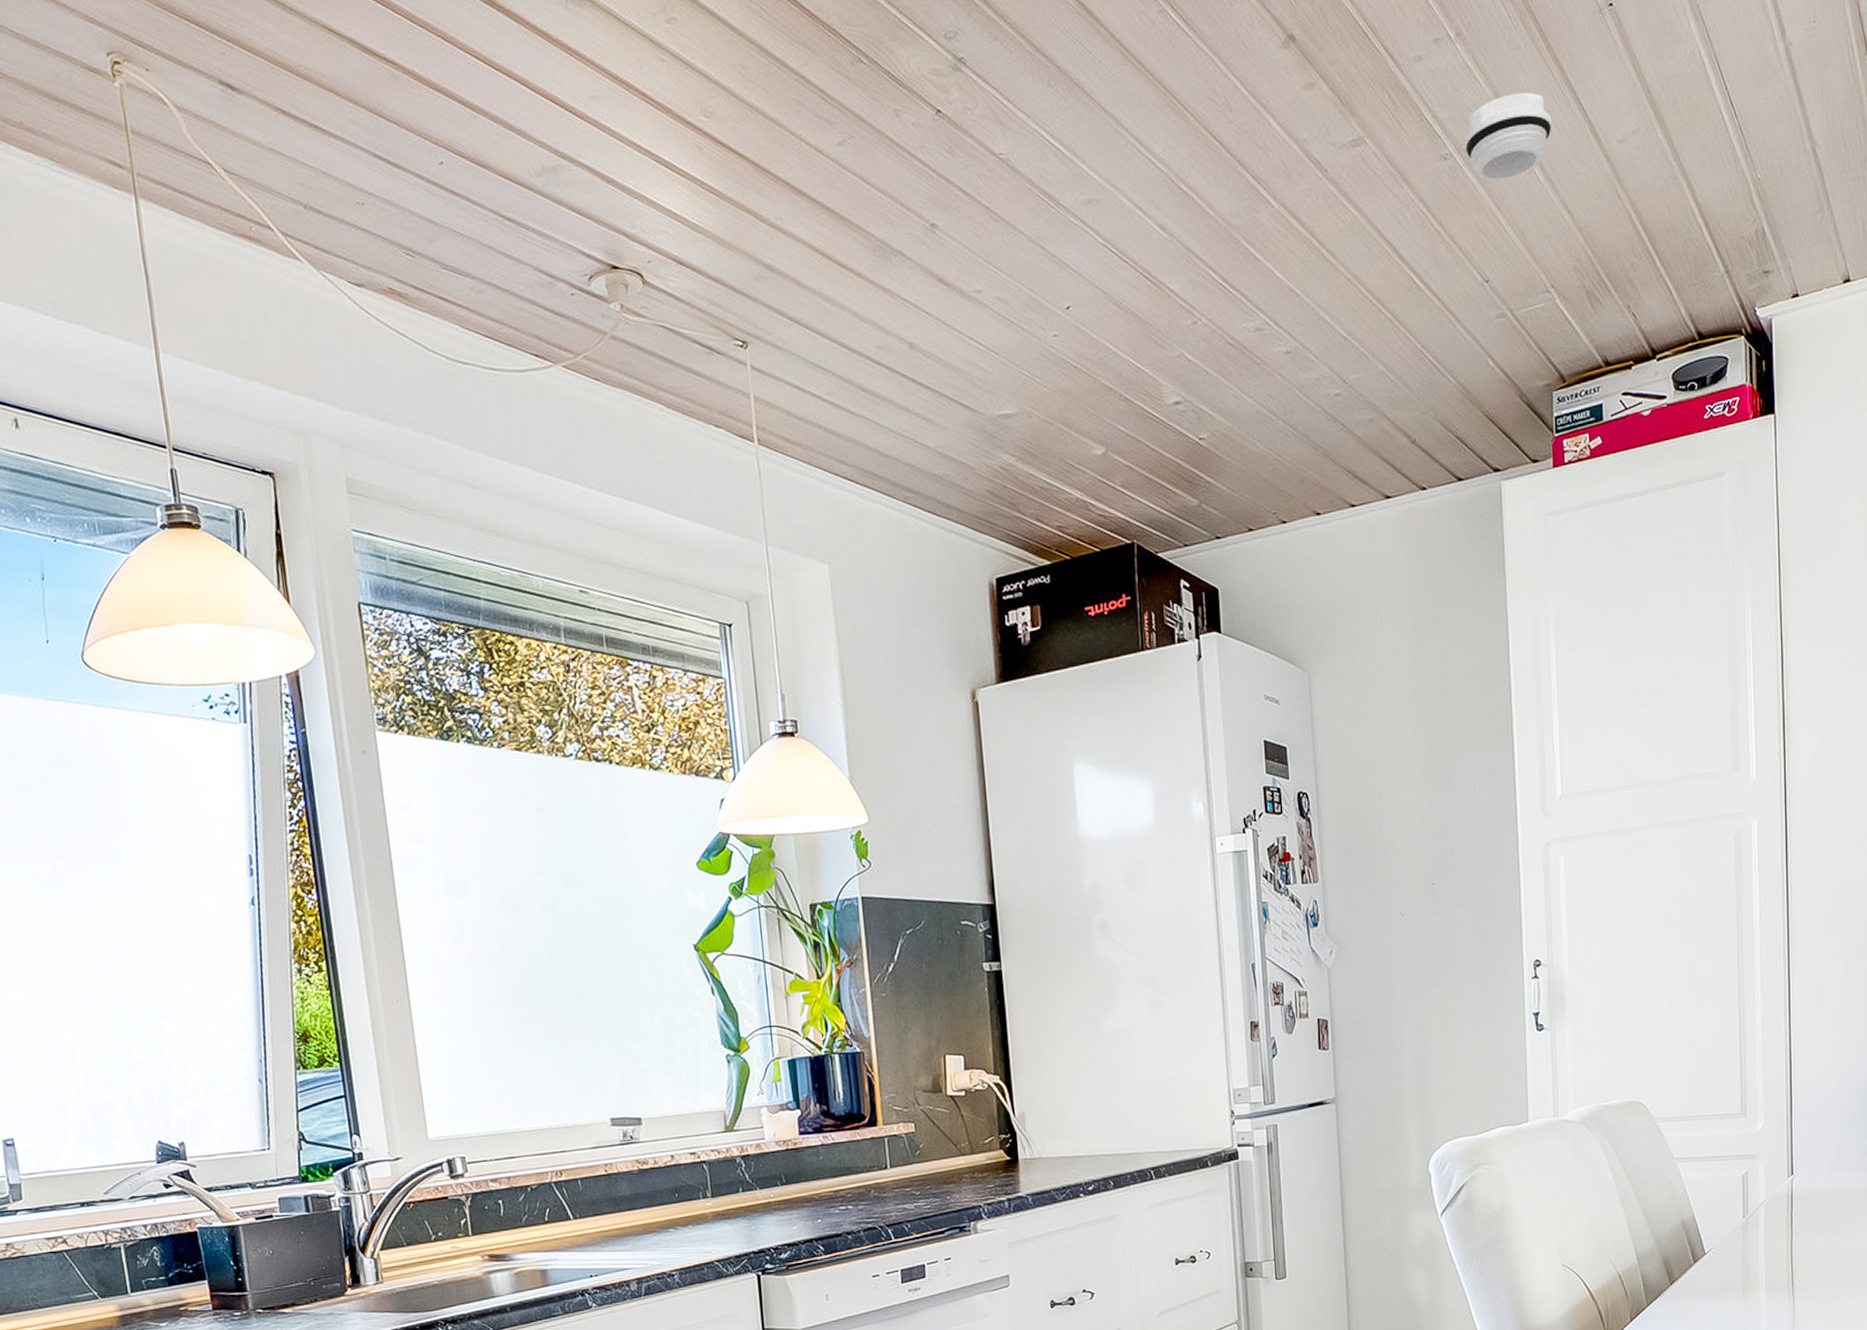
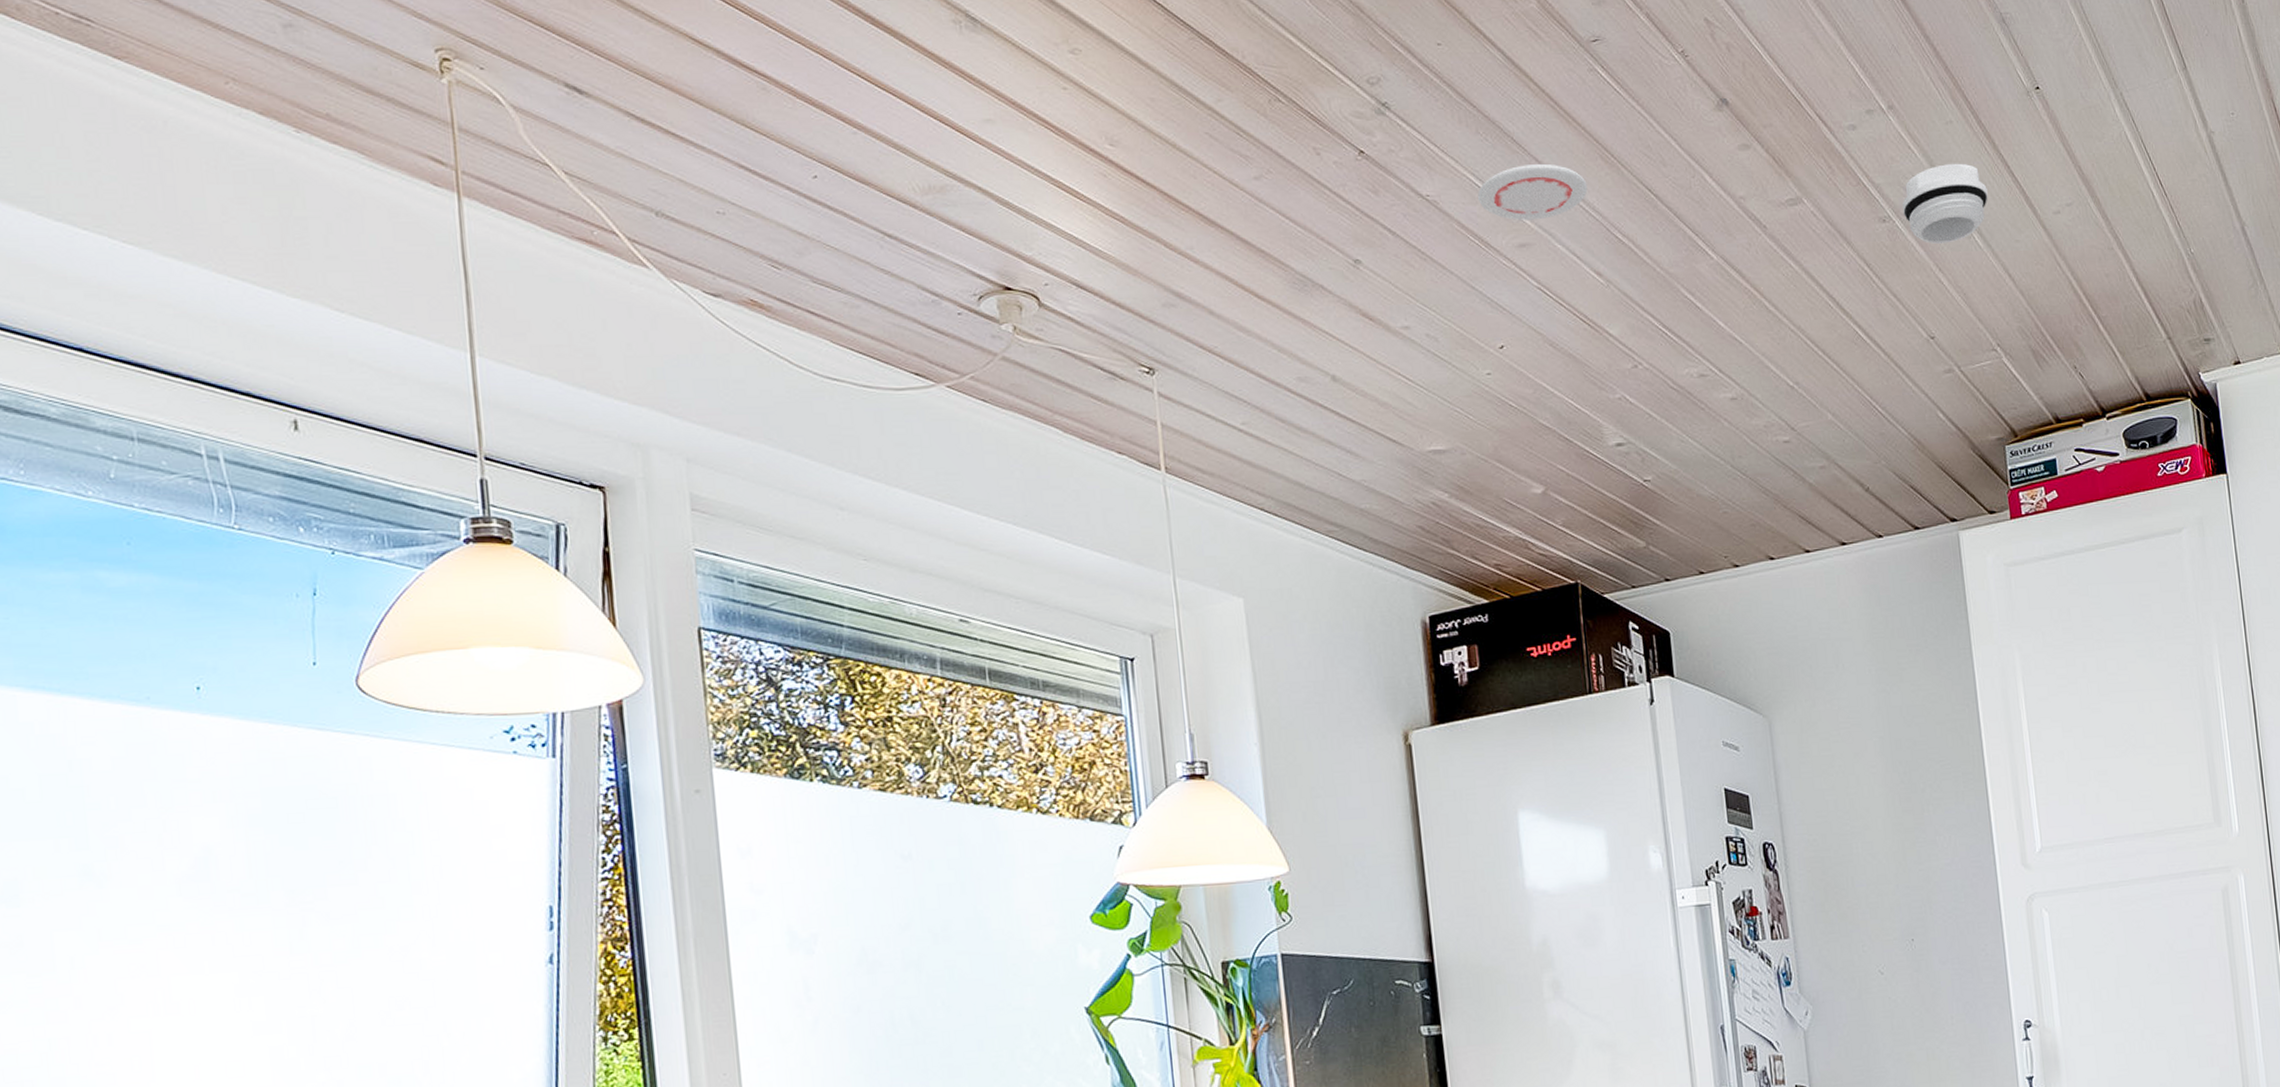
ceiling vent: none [1048,114,1154,176] -> present [1478,163,1588,220]

